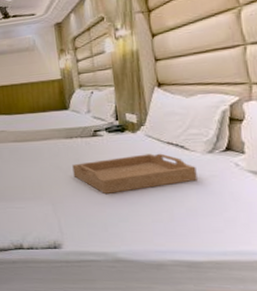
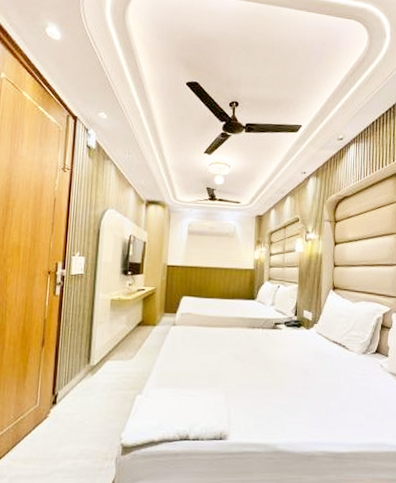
serving tray: present [72,153,197,195] -> none [250,350,352,386]

